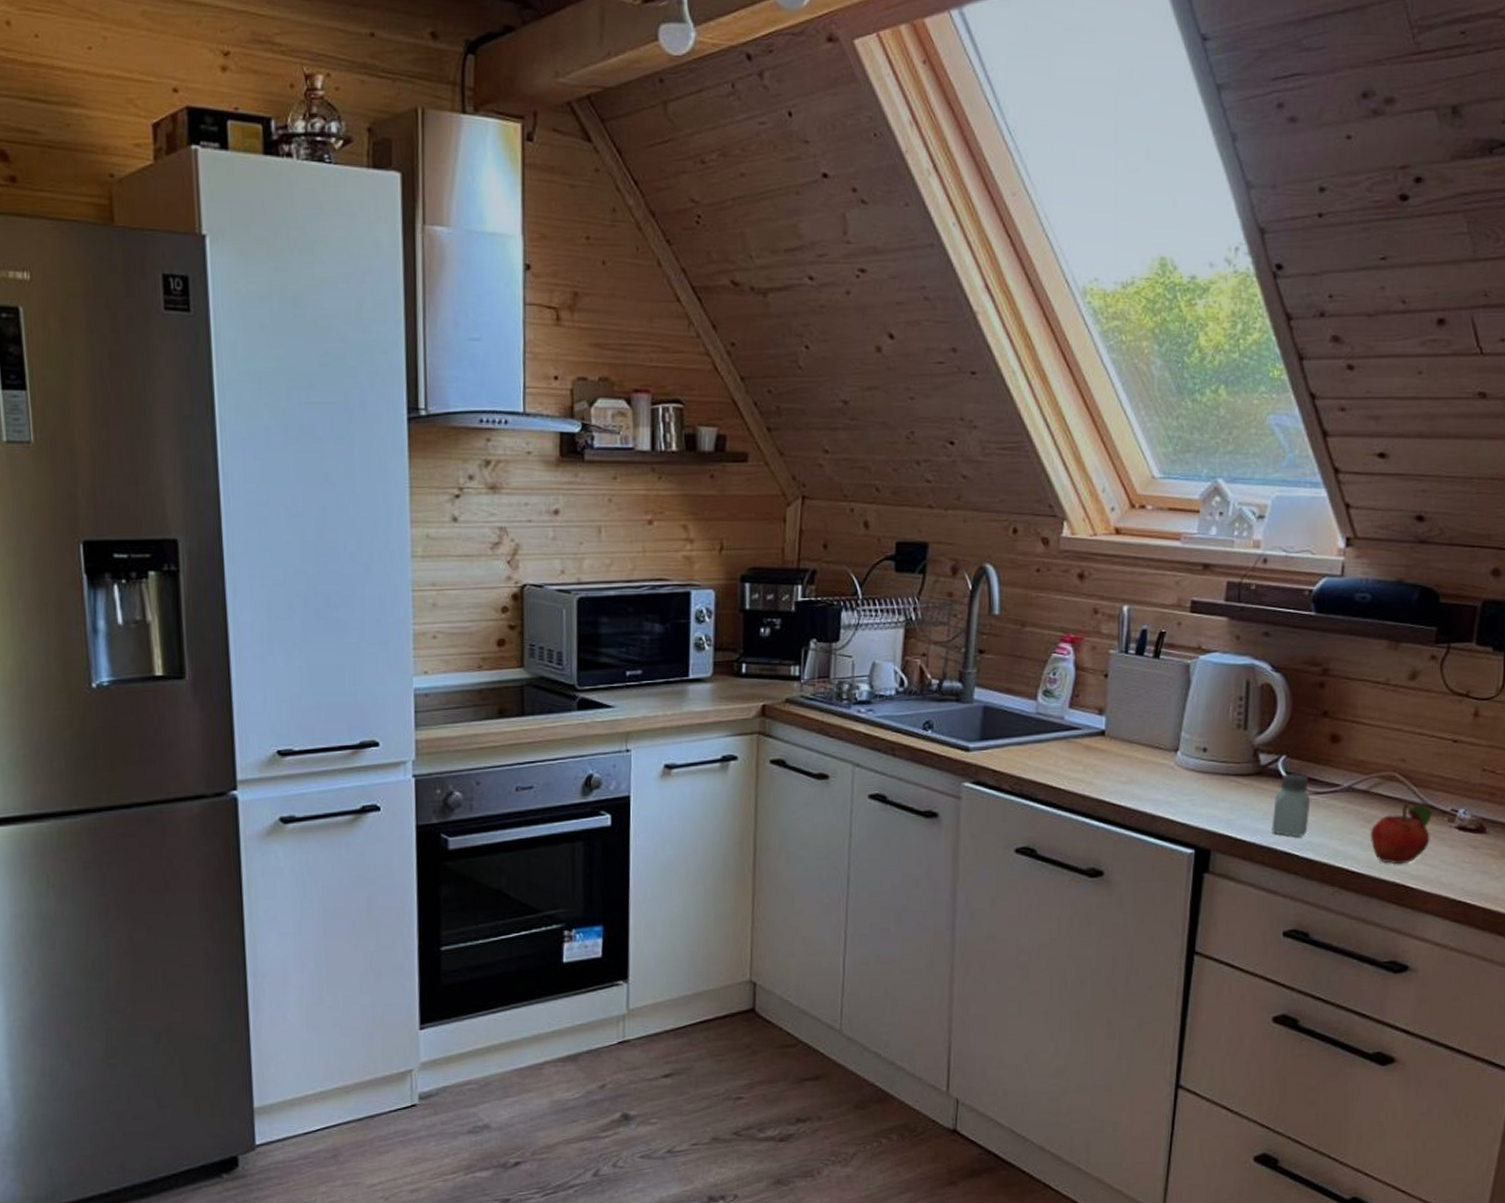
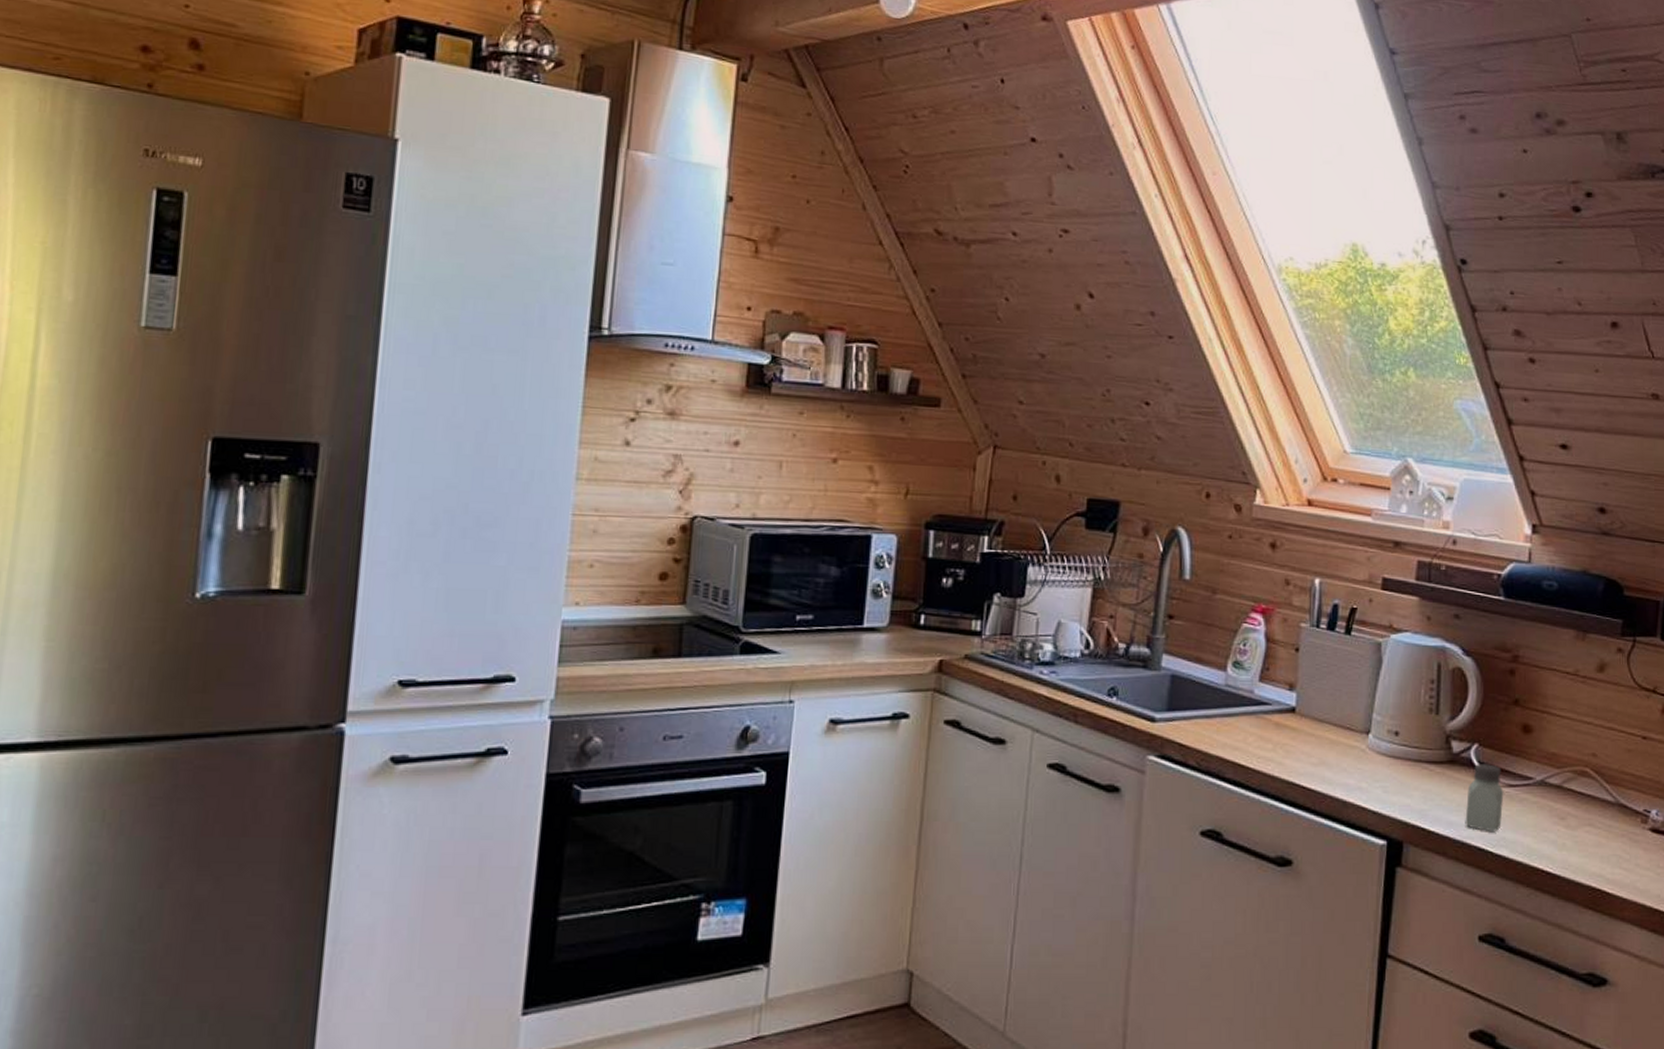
fruit: present [1370,803,1432,865] -> none [1564,800,1625,867]

